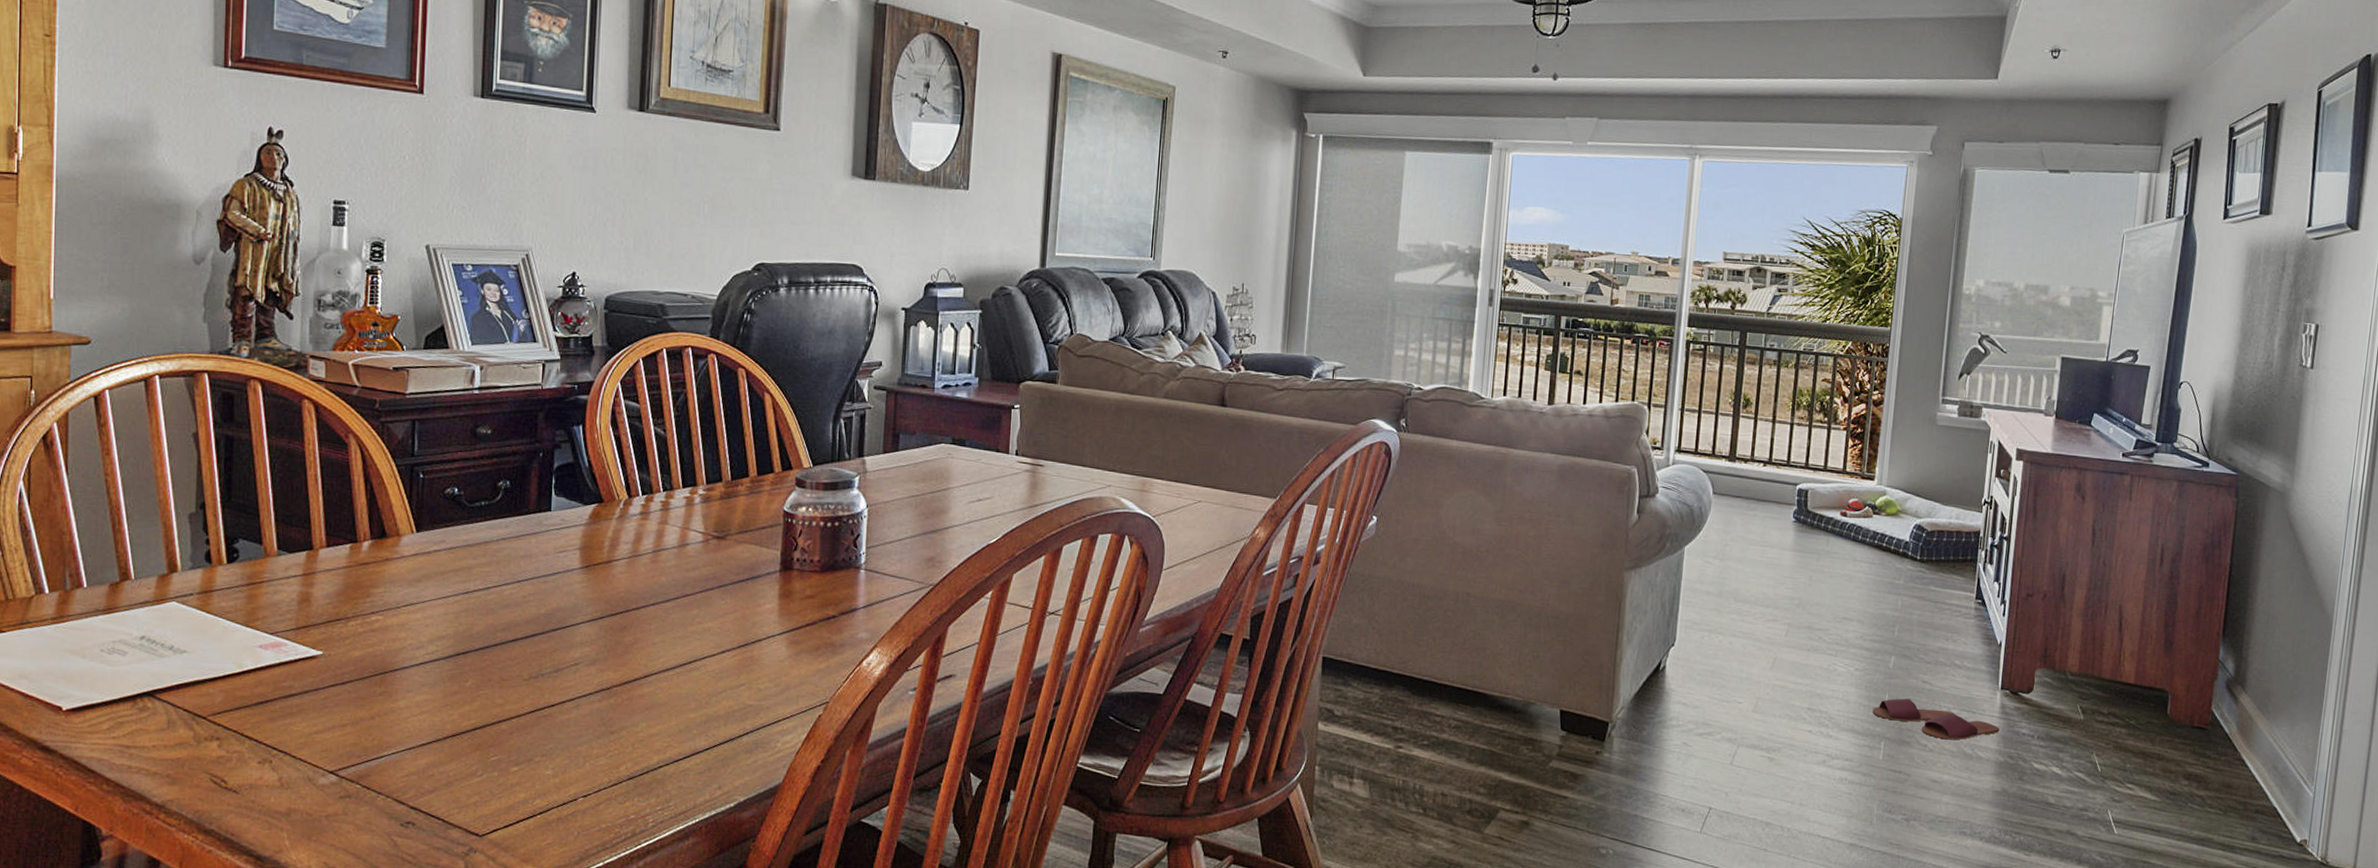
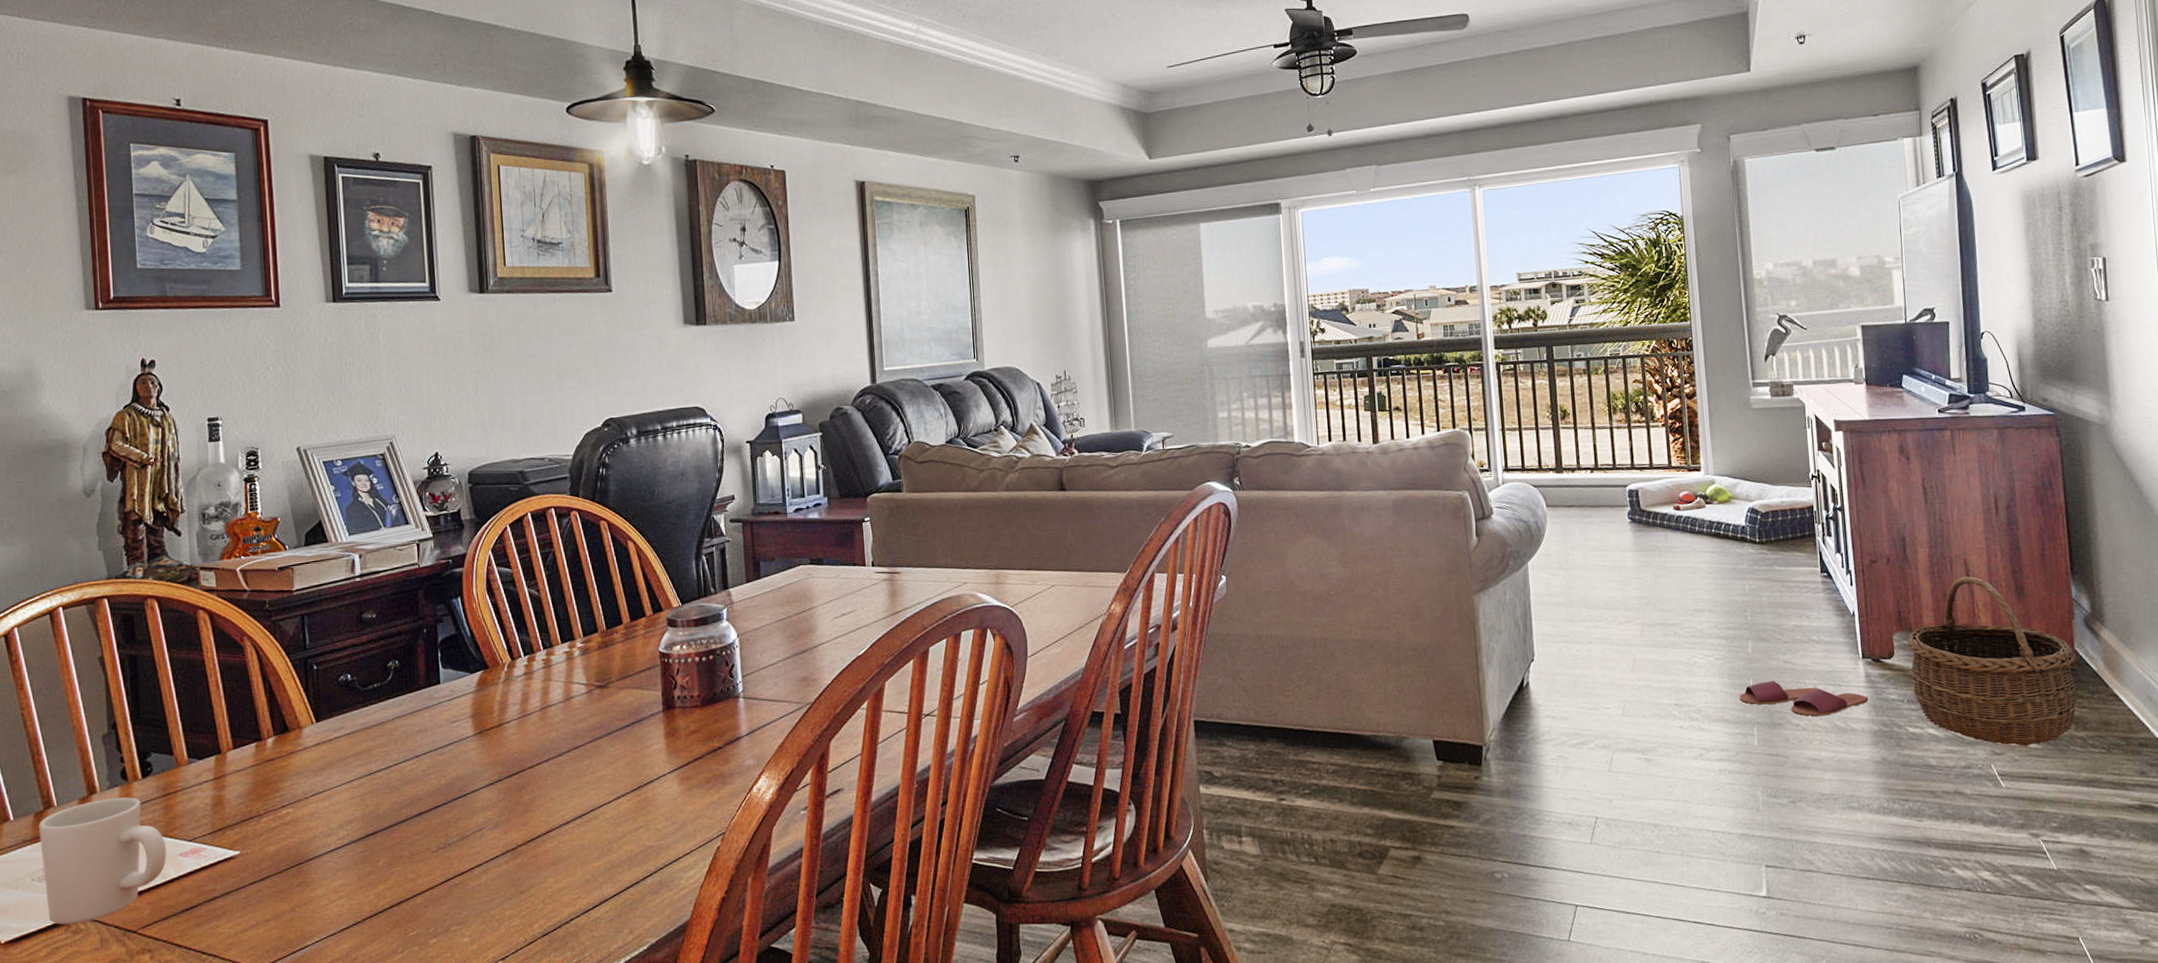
mug: none [113,579,246,702] -> present [39,797,167,925]
wicker basket: none [2044,623,2210,798] -> present [1907,576,2077,747]

